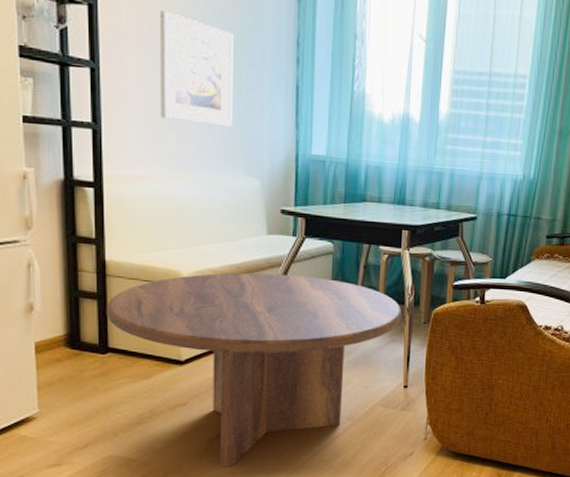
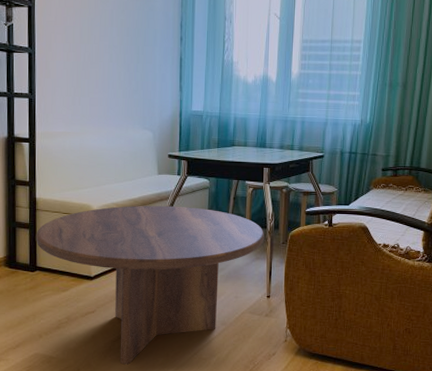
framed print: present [159,10,234,127] -> none [78,7,133,92]

